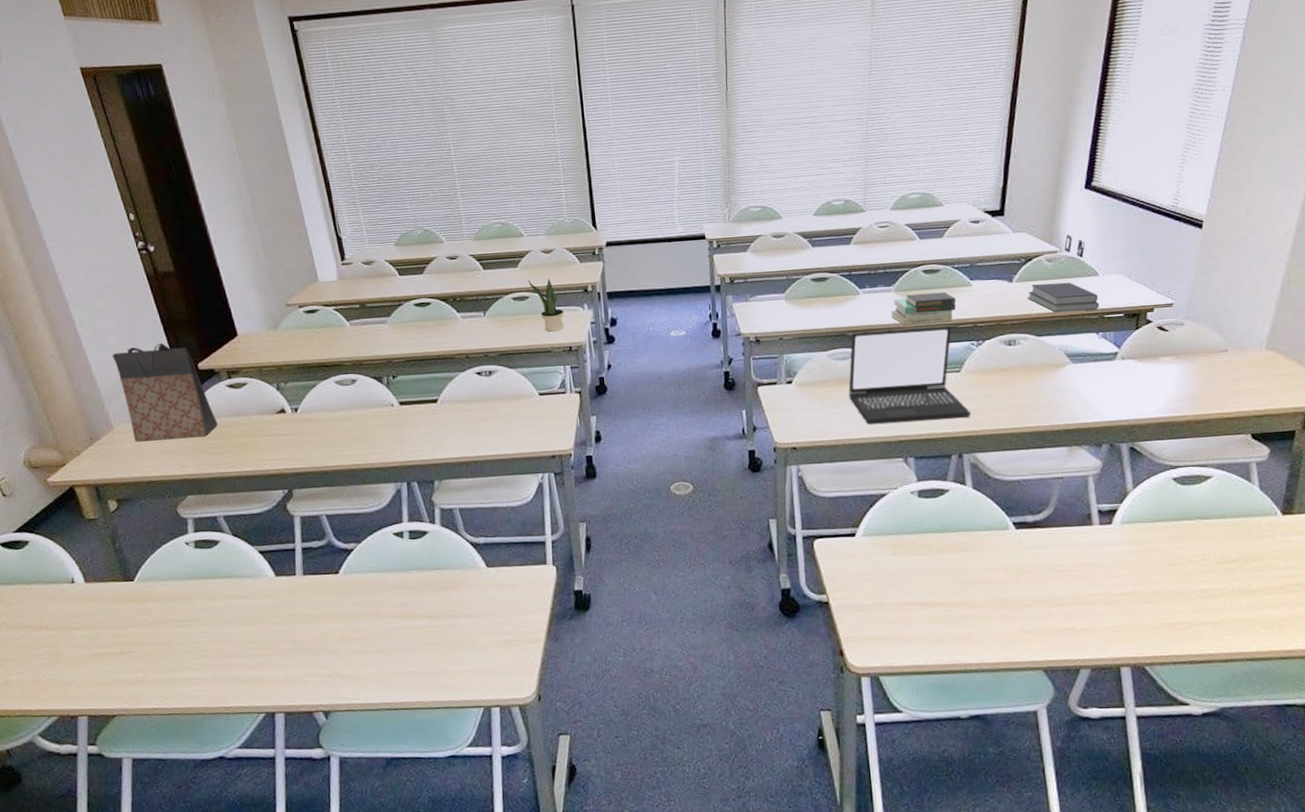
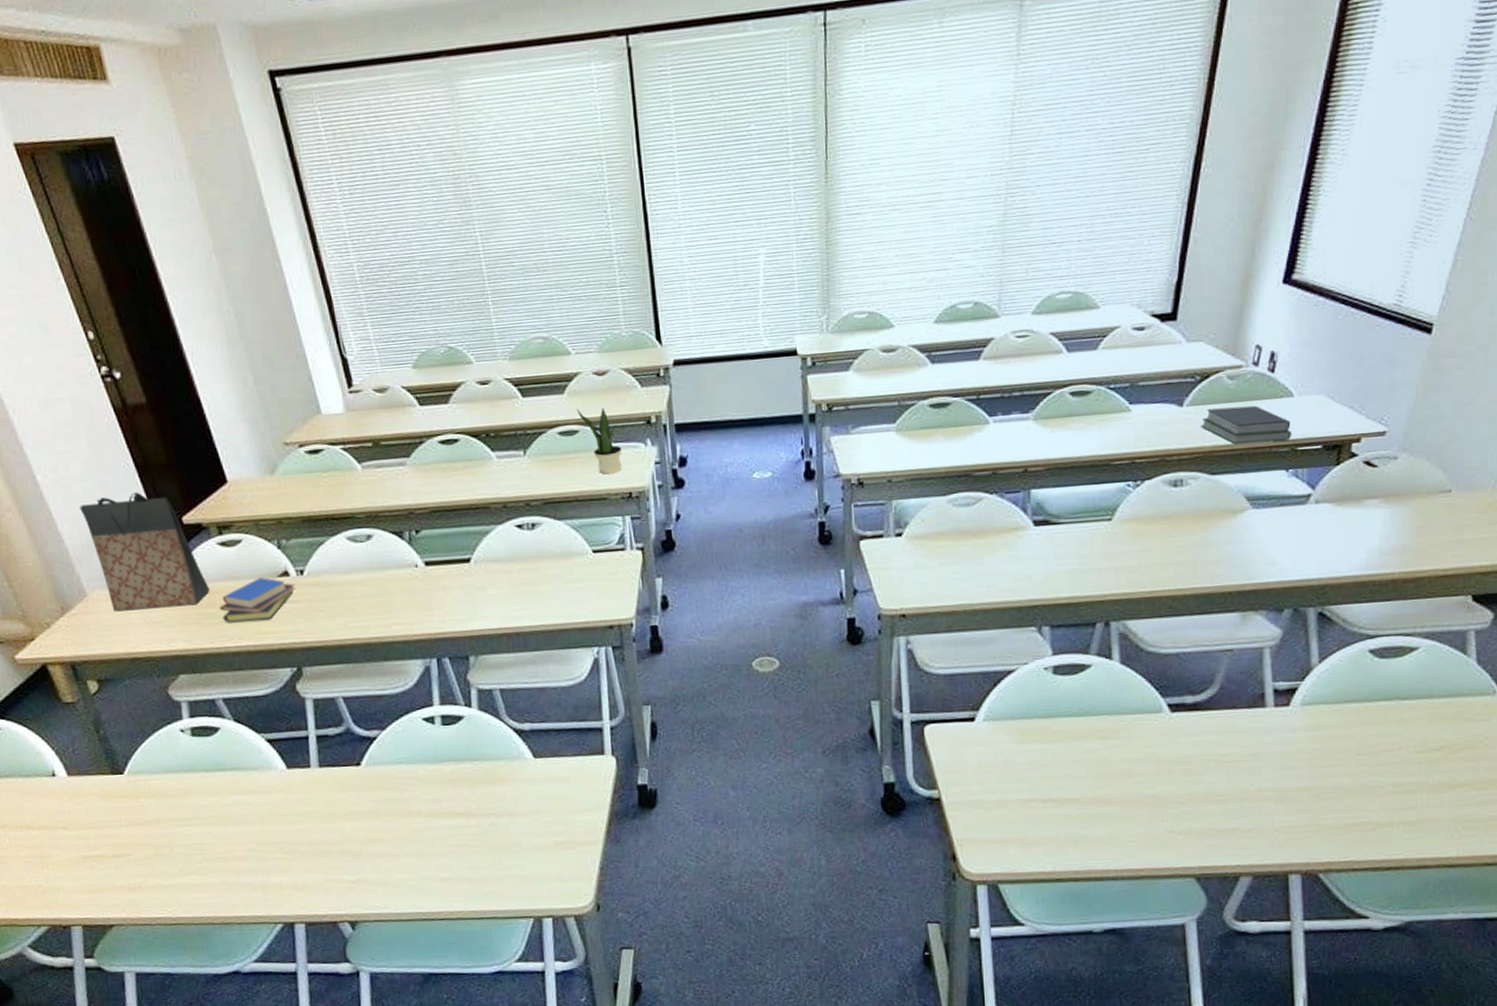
book: none [224,414,291,452] -> present [219,577,296,623]
laptop: present [848,325,971,424] -> none [972,462,1122,586]
books: present [891,292,956,325] -> none [1028,419,1111,462]

